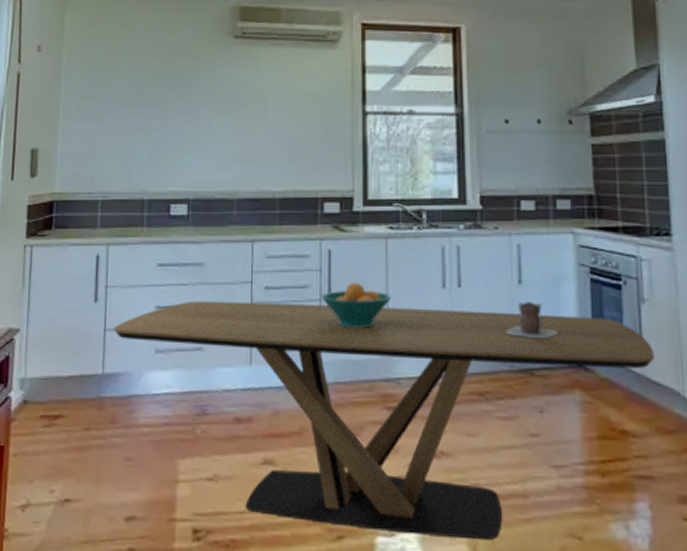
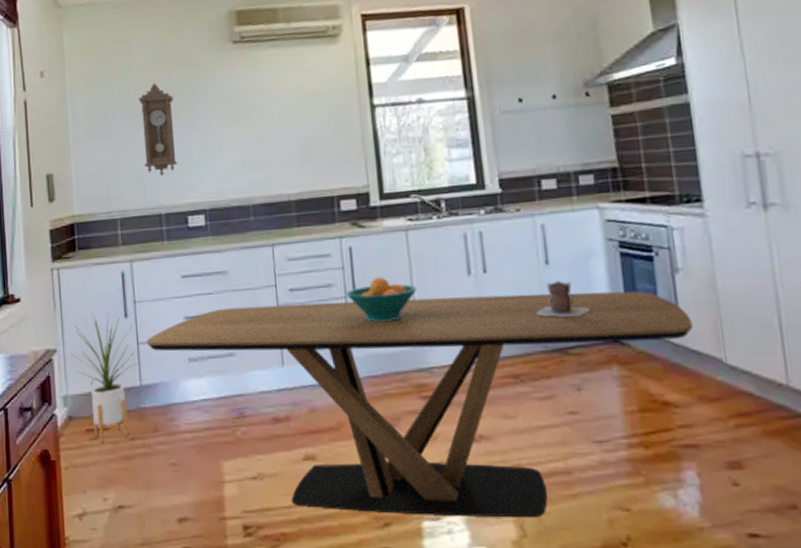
house plant: none [35,294,105,431] -> present [72,311,140,443]
pendulum clock: none [132,69,169,161] -> present [138,83,178,176]

